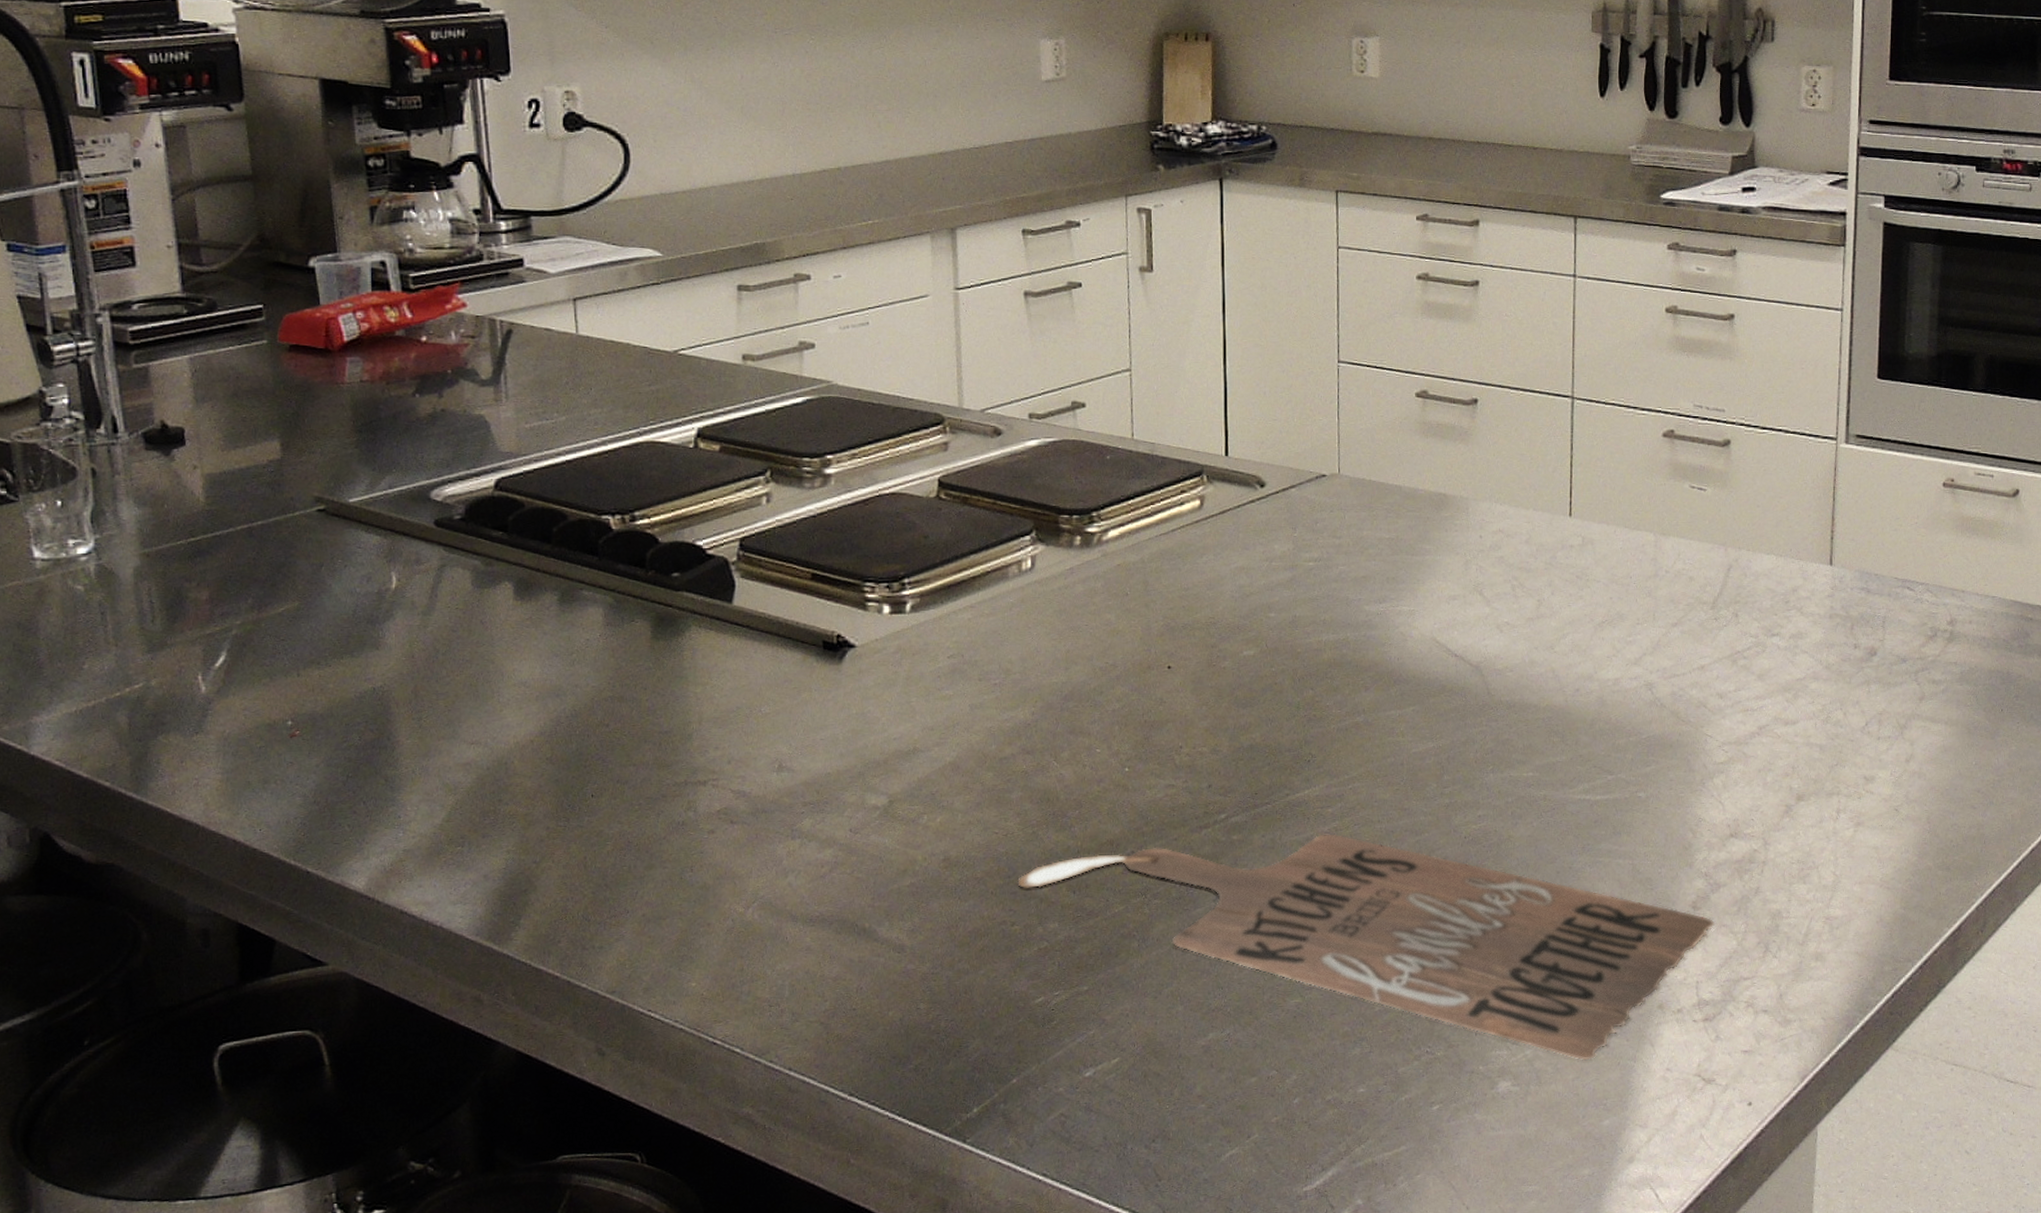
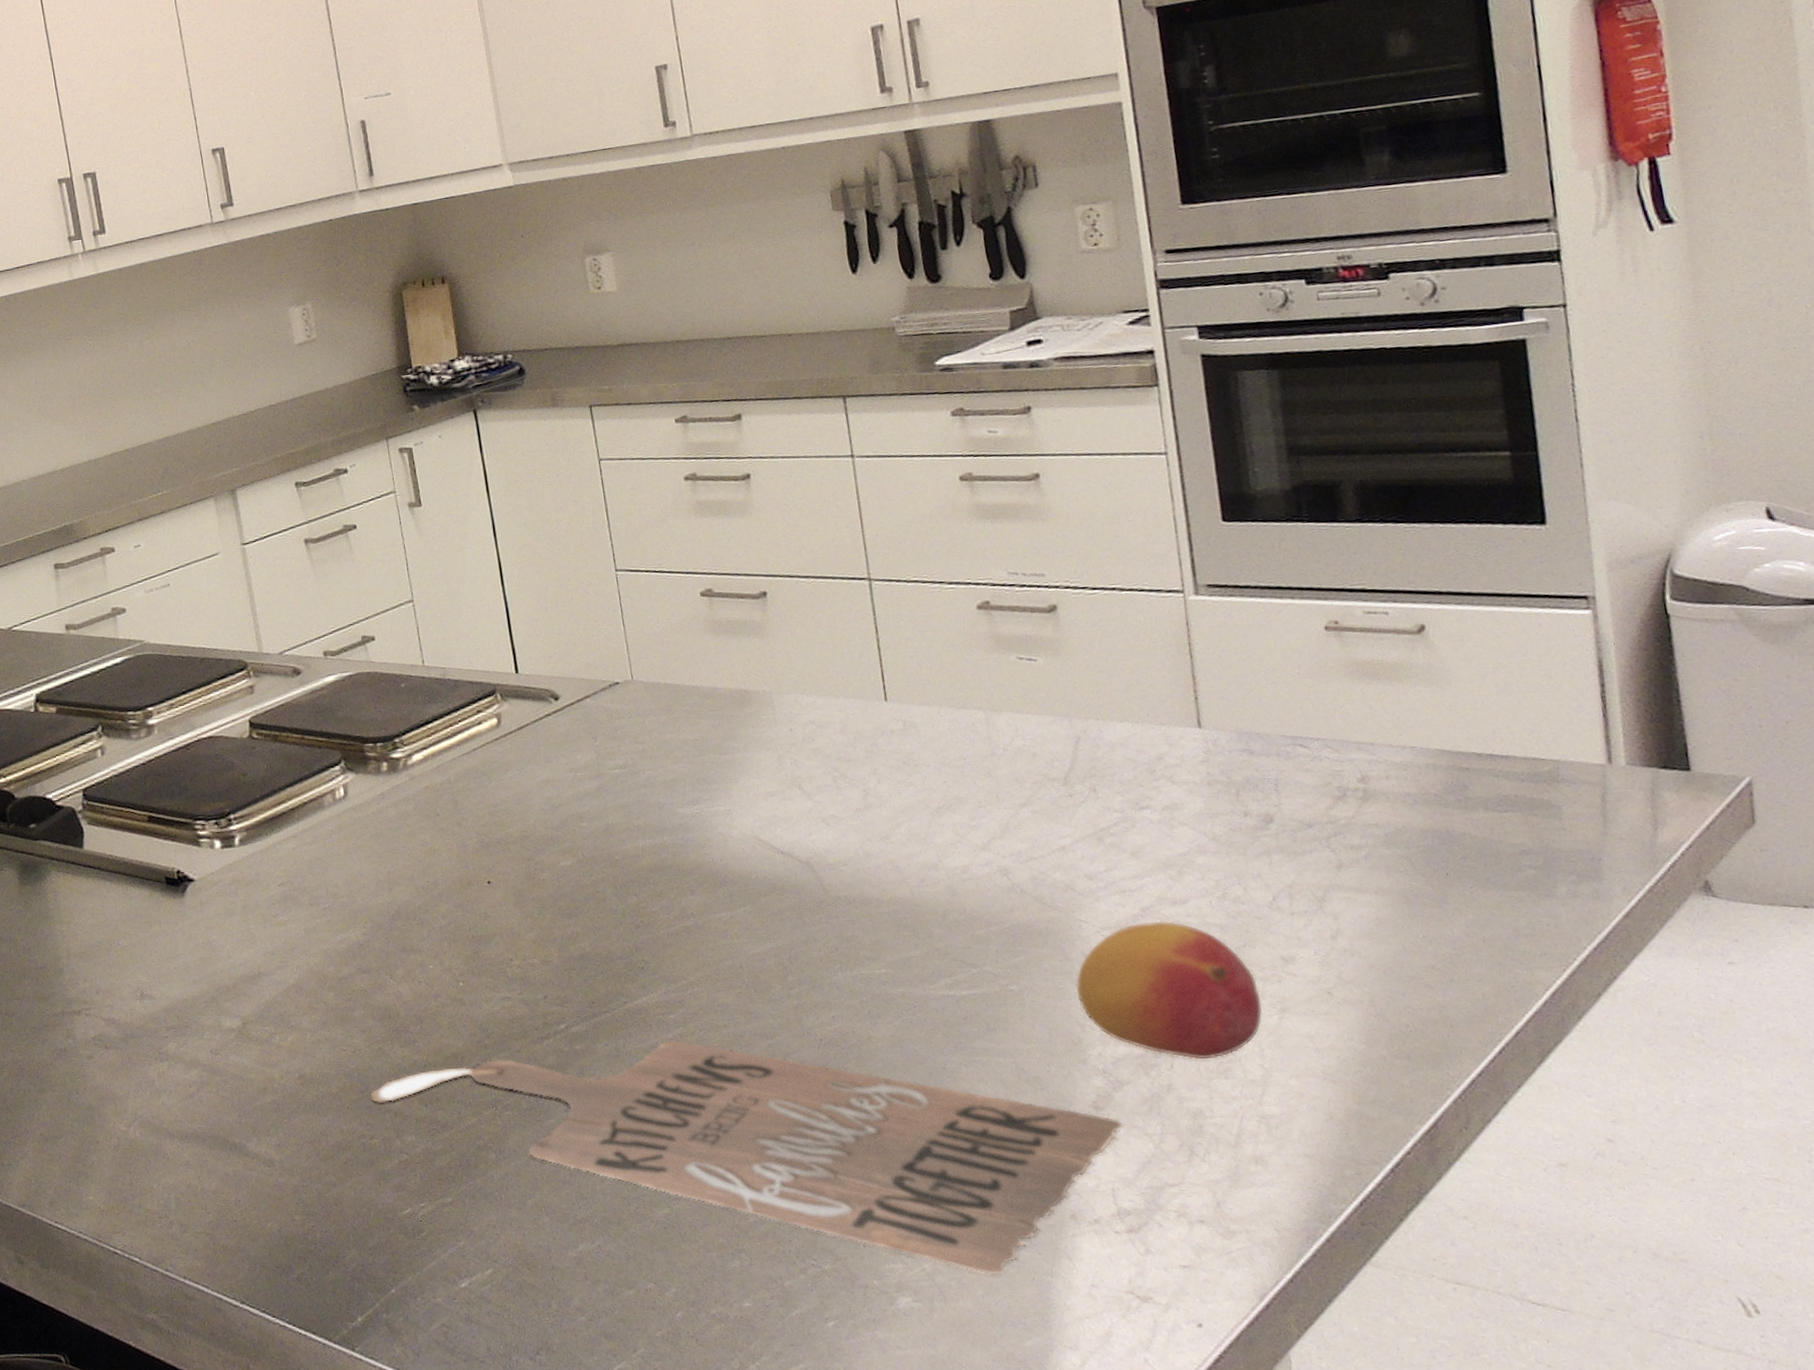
fruit: none [1694,739,1843,866] -> present [1075,920,1263,1060]

